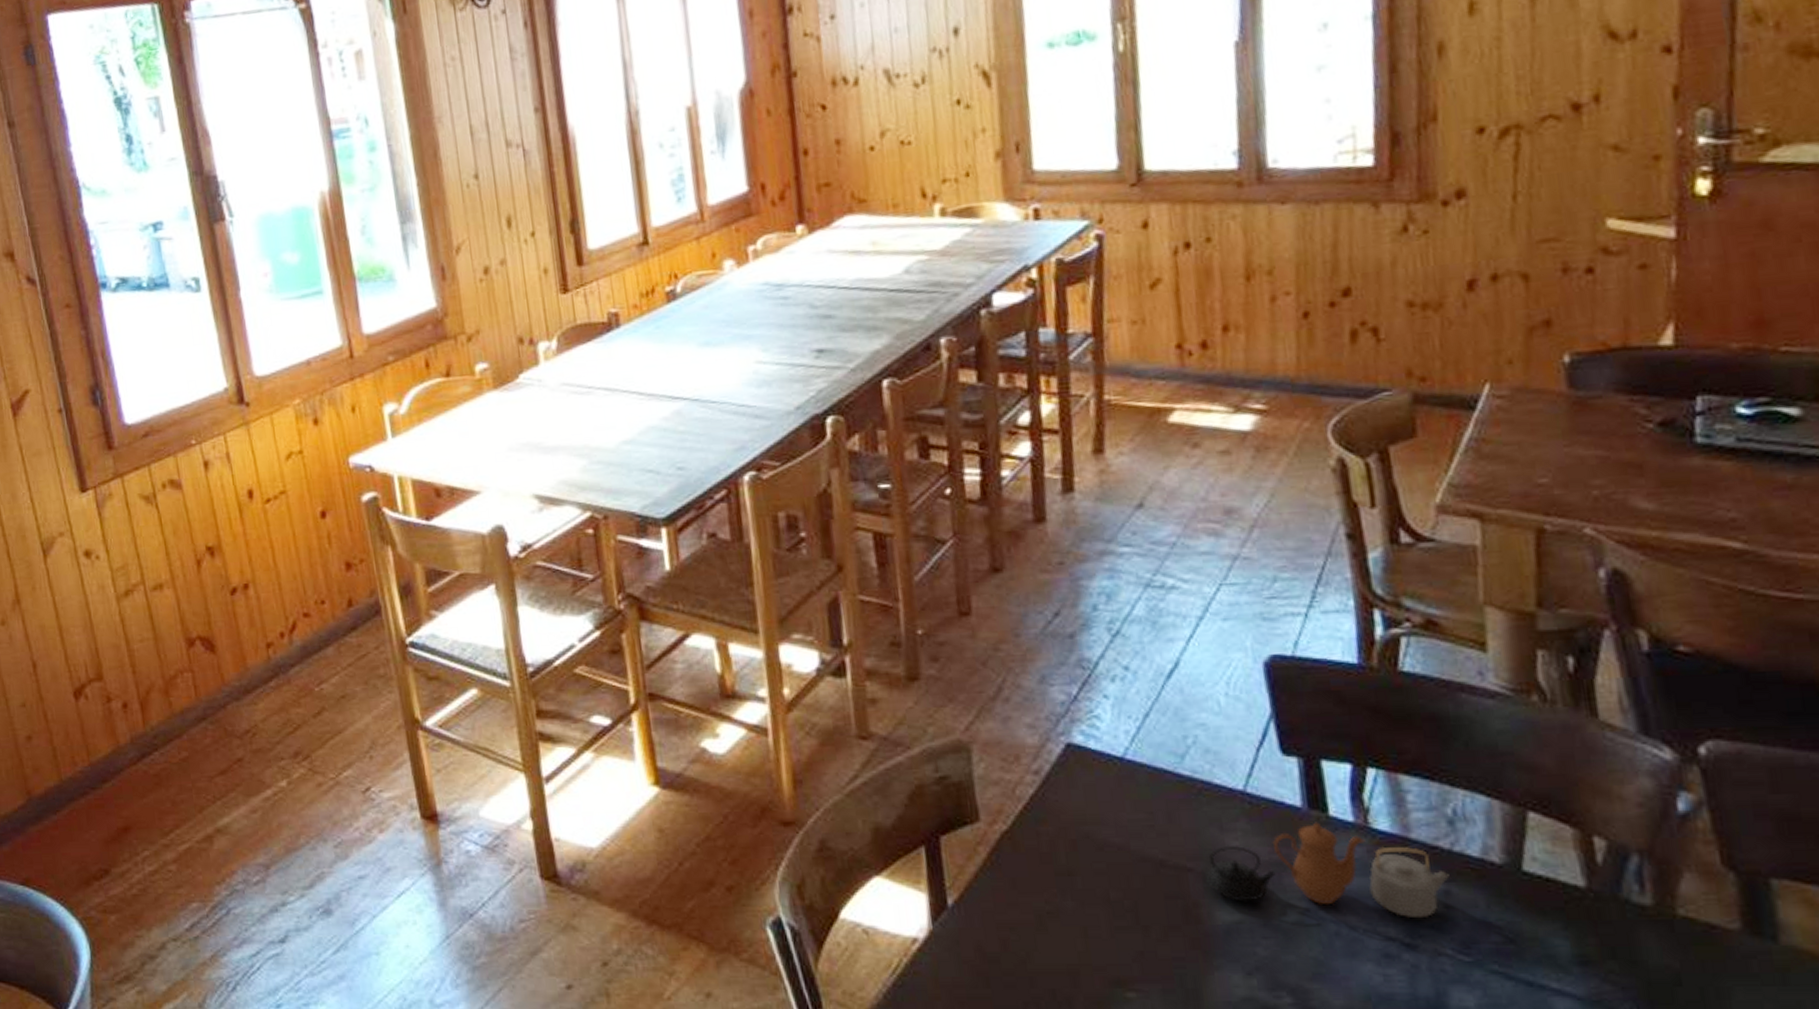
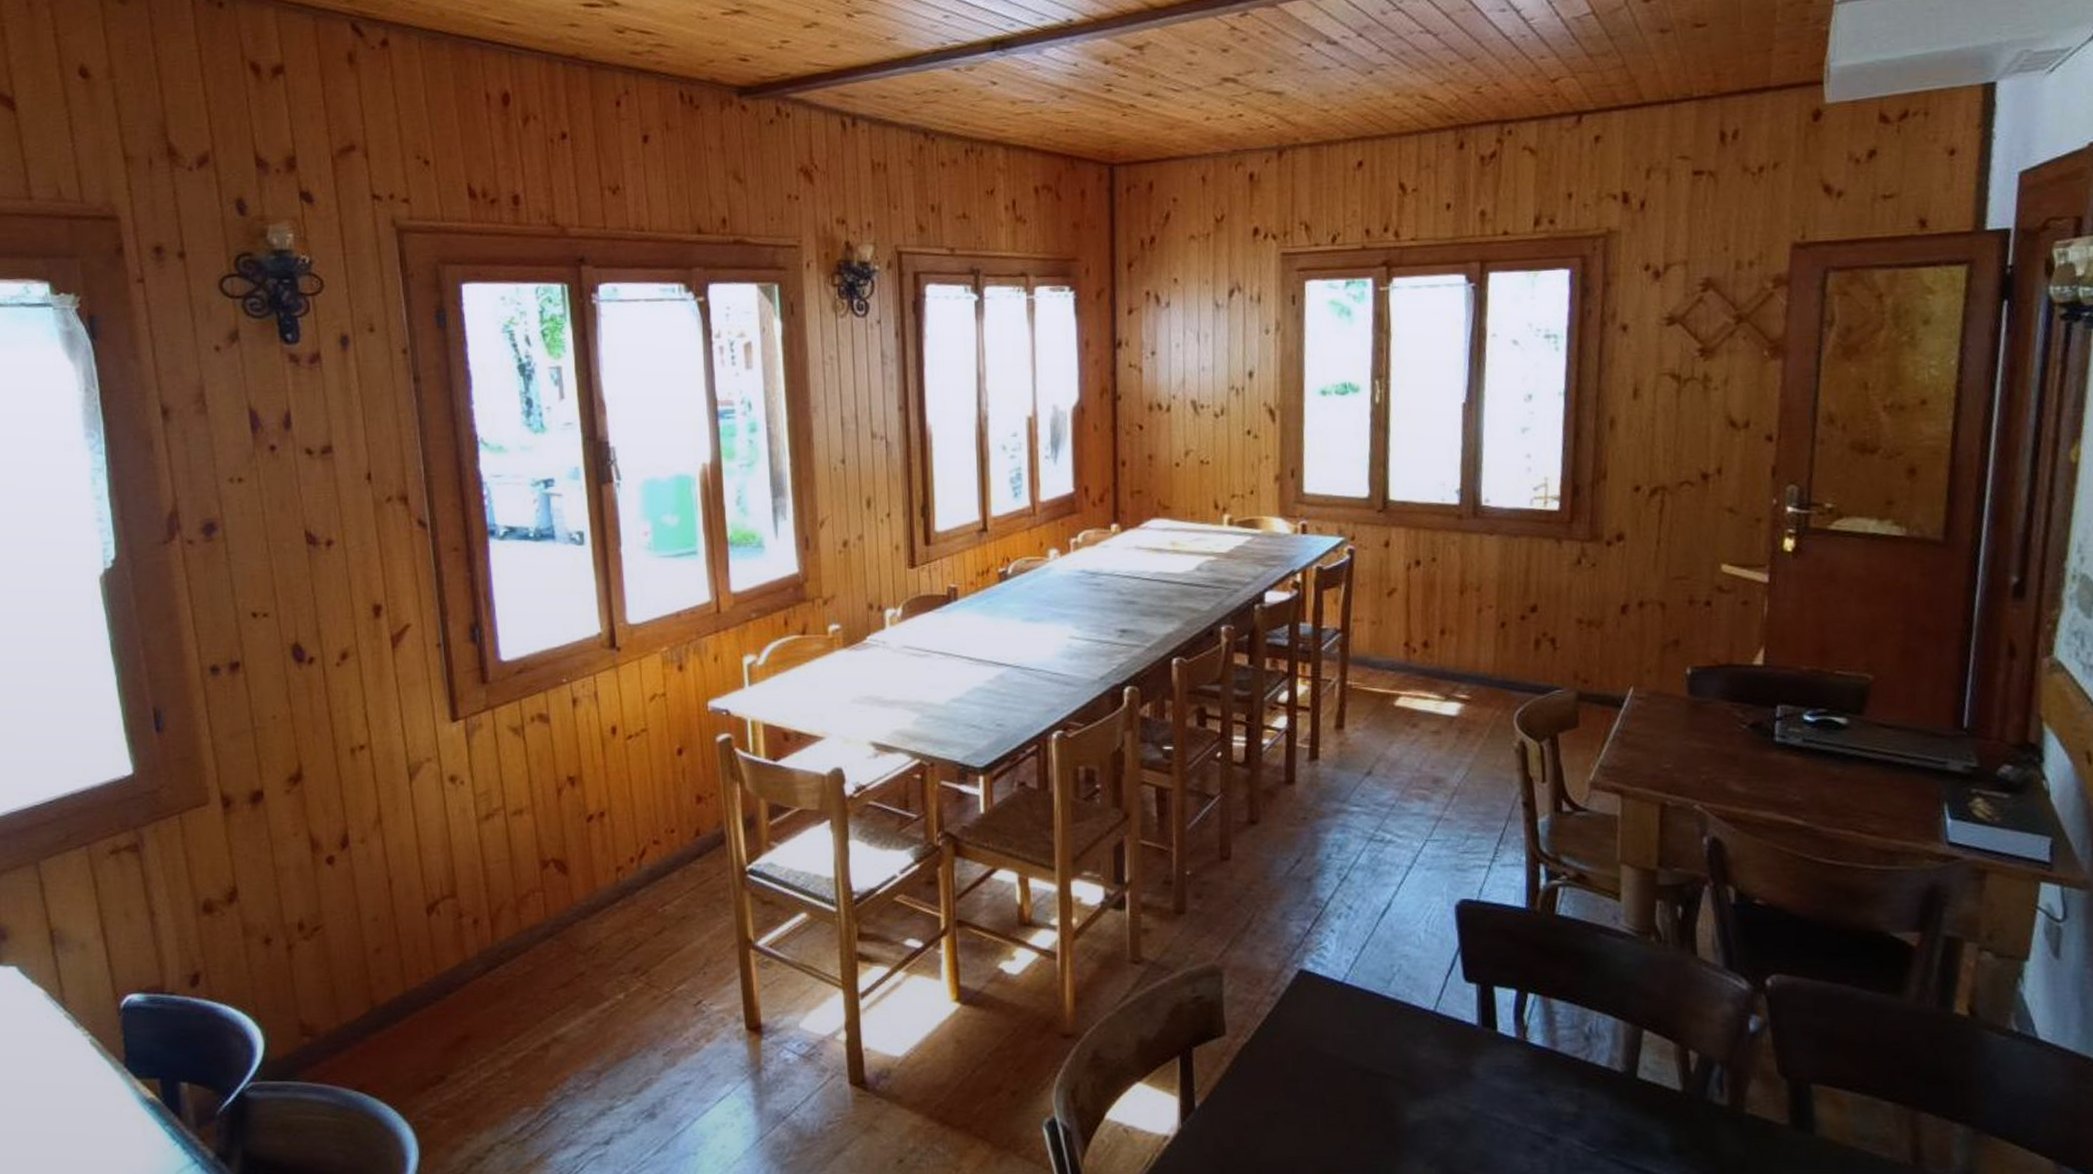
teapot: present [1205,822,1450,919] -> none [1400,1037,1584,1117]

